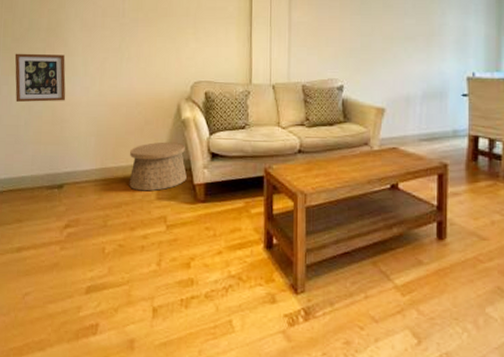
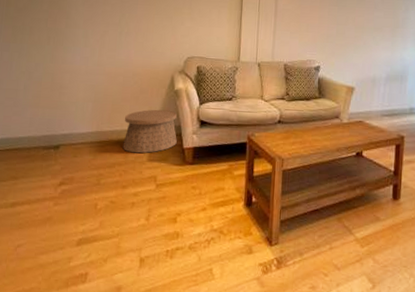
picture frame: present [15,53,66,102] -> none [16,22,67,69]

